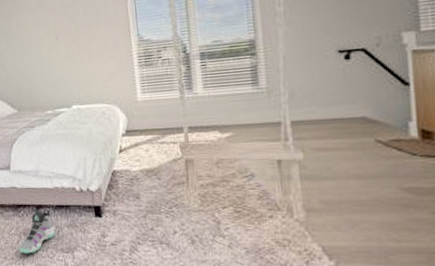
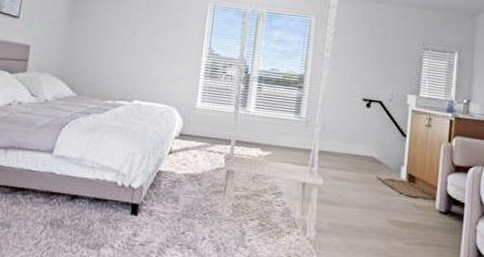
sneaker: present [19,207,55,254] -> none [40,197,86,247]

